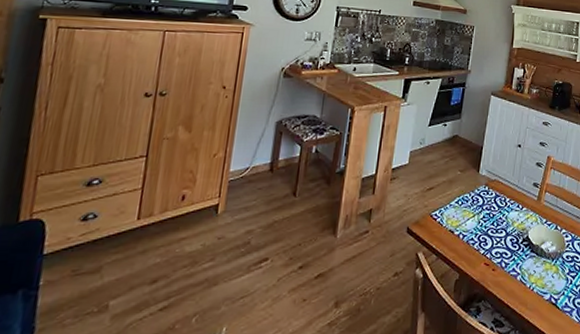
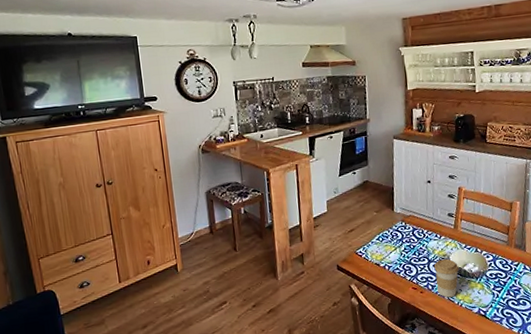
coffee cup: none [511,233,537,279] -> present [434,258,460,298]

